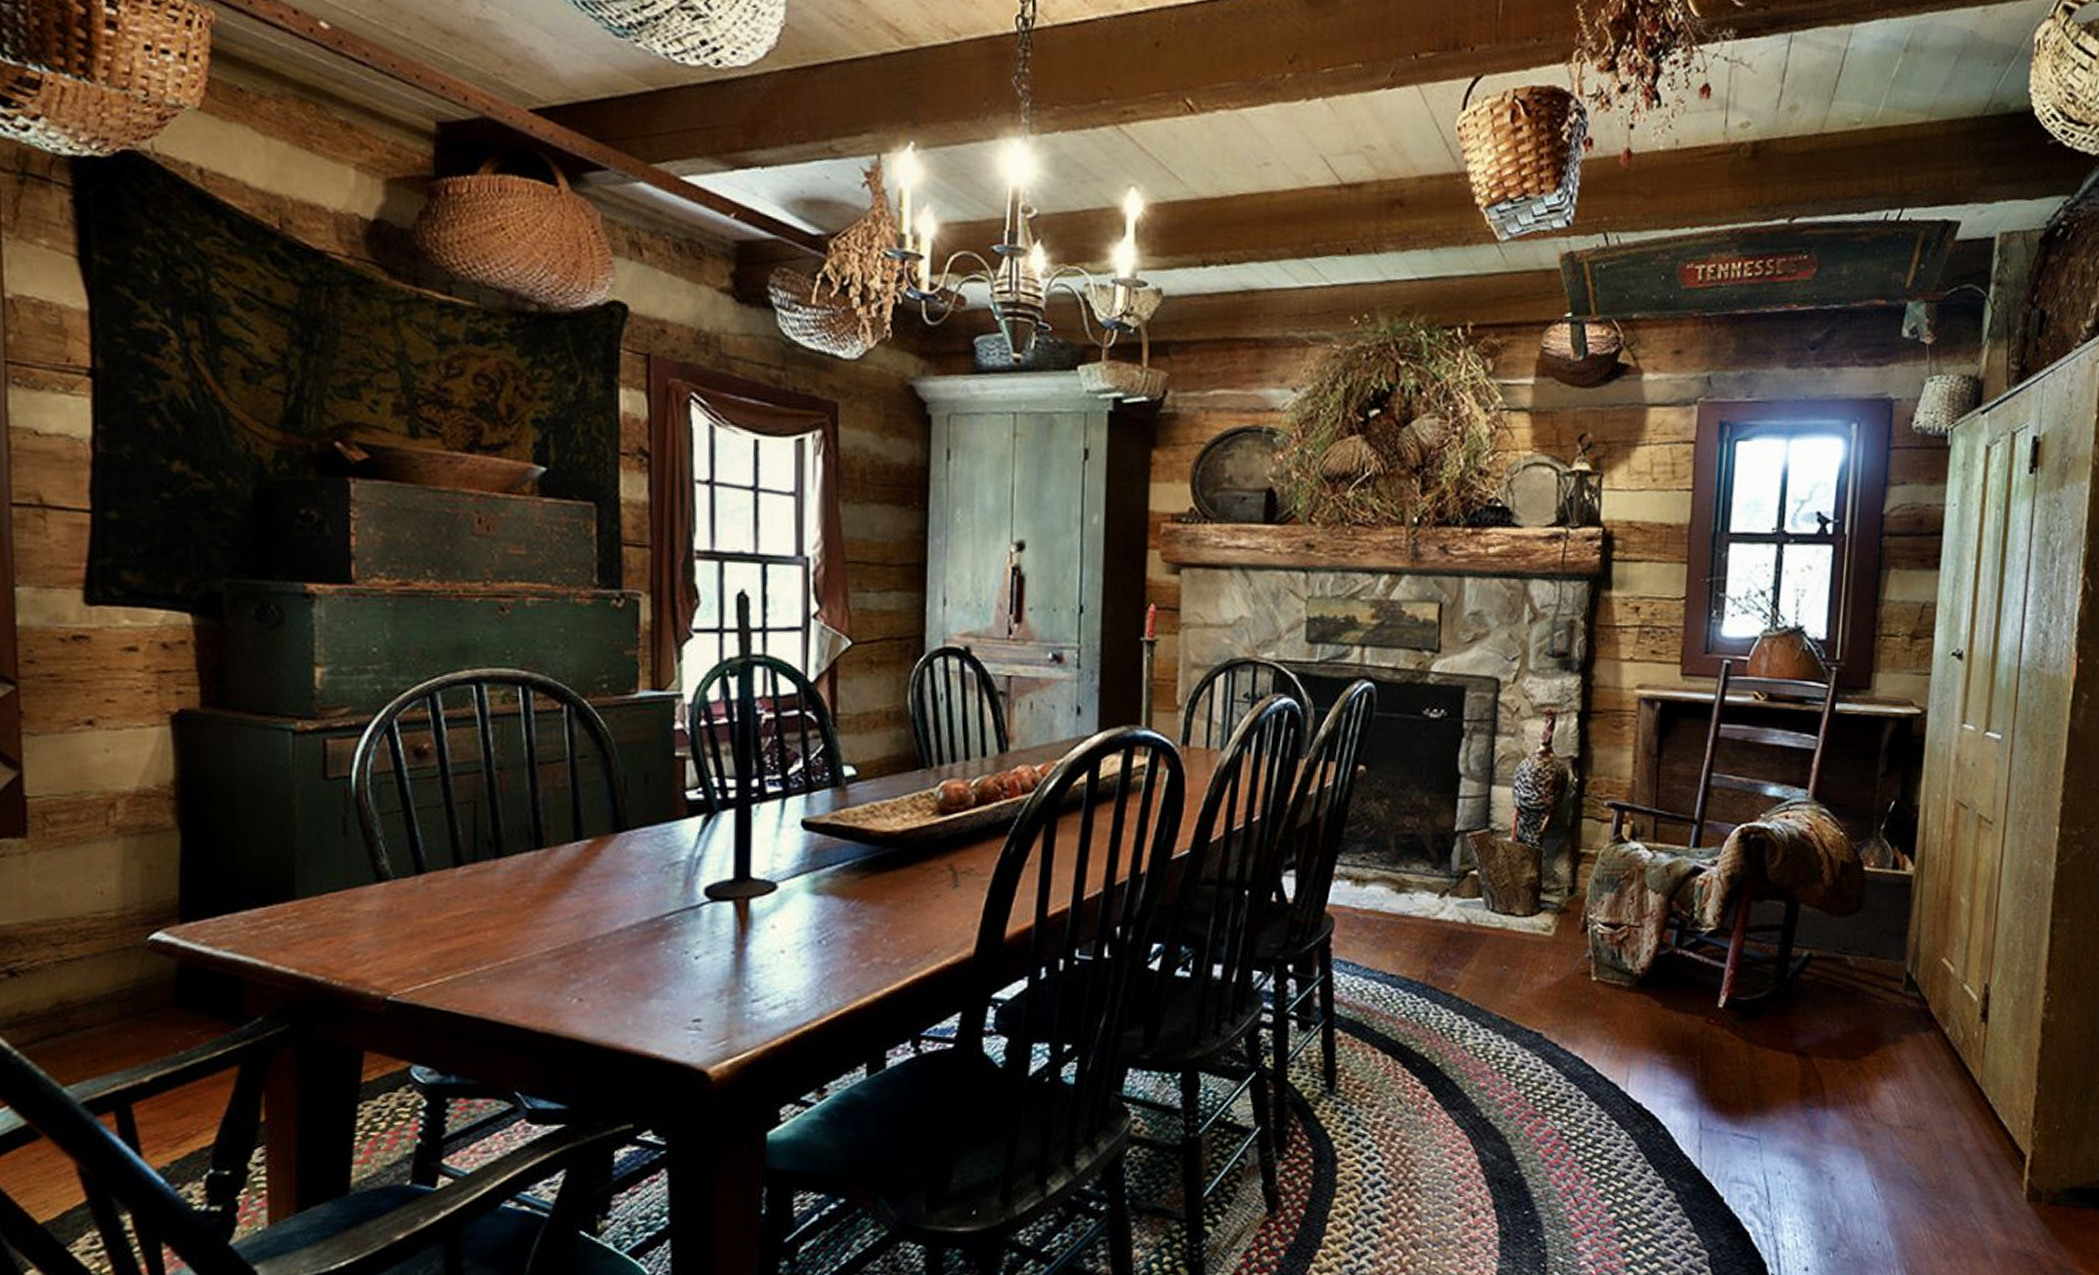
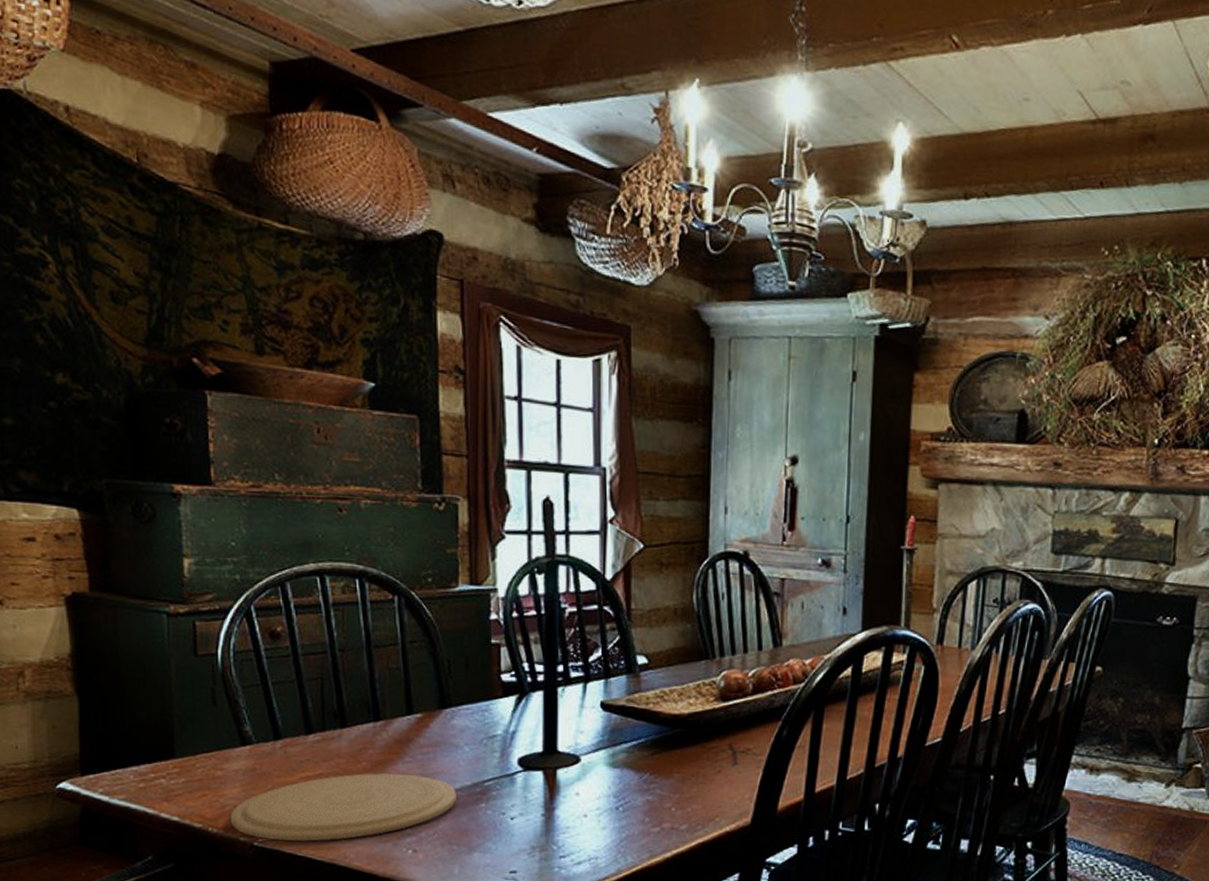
plate: none [359,910,632,993] -> present [230,773,457,842]

